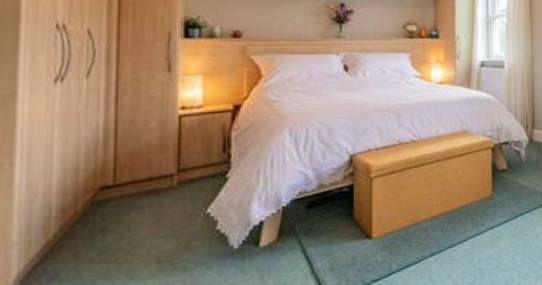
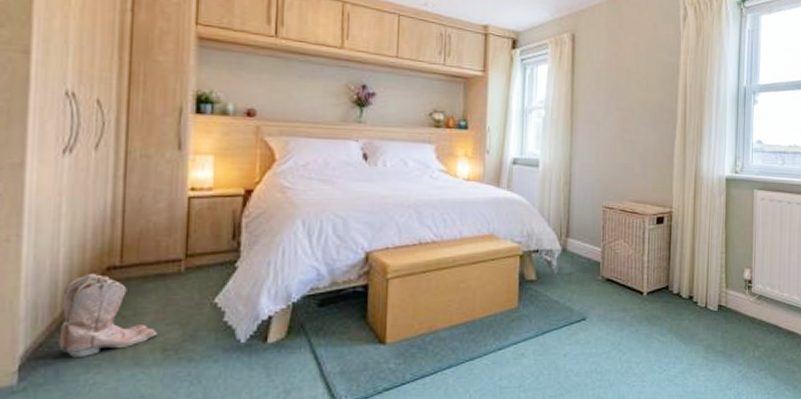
boots: none [53,193,152,278] -> present [58,273,158,359]

